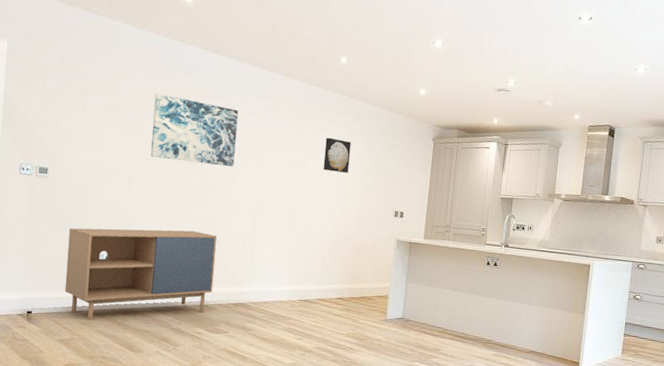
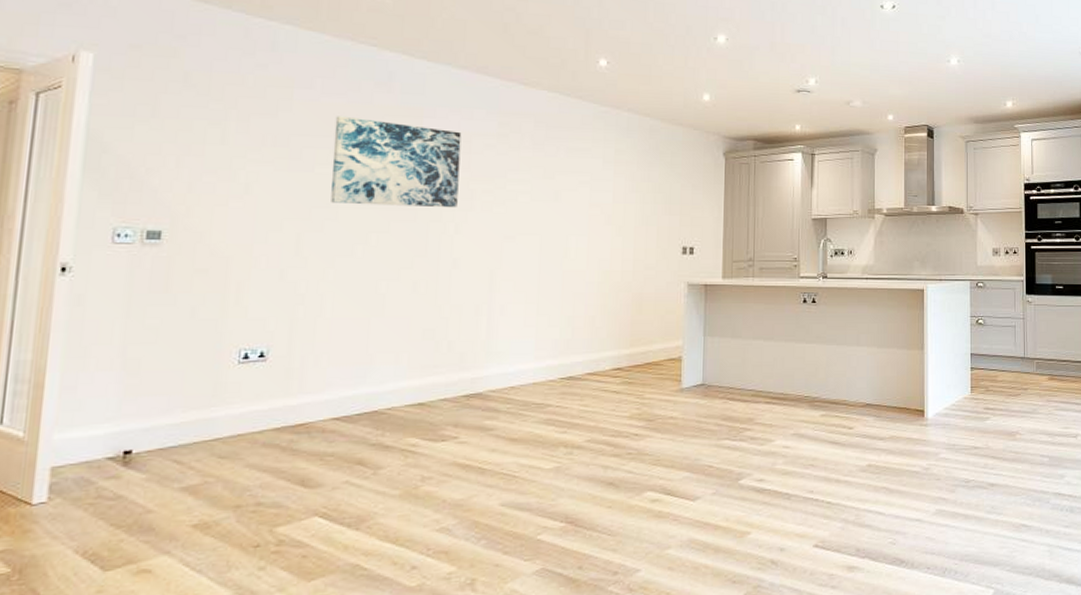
storage cabinet: present [65,228,217,320] -> none [190,300,437,450]
wall art: present [323,137,351,173] -> none [583,160,620,204]

